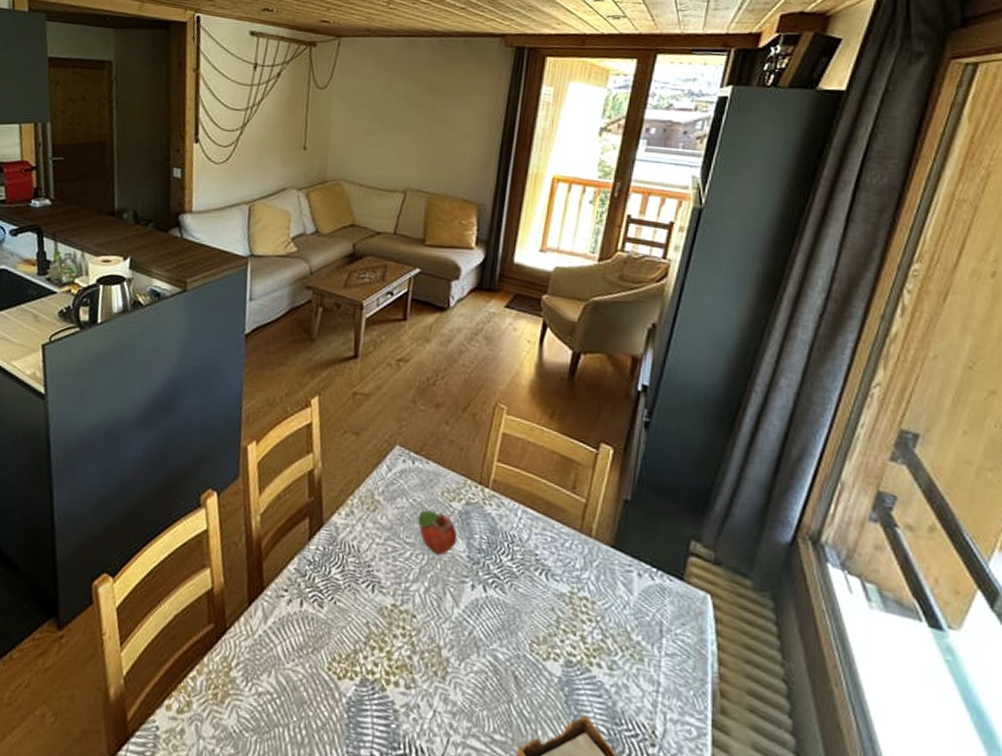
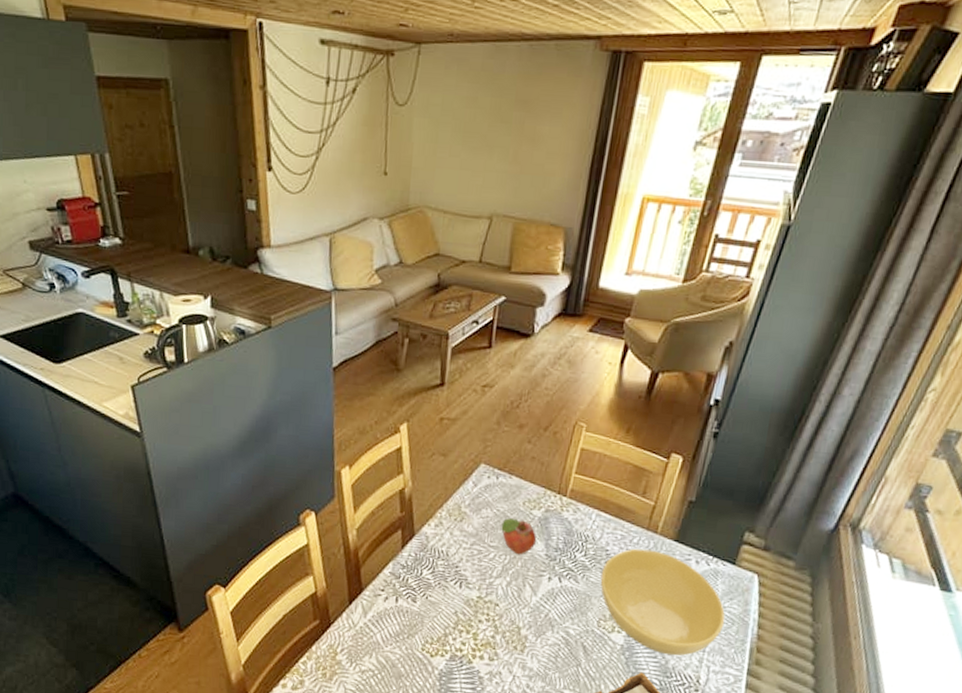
bowl: none [530,554,679,697] -> present [600,548,726,656]

